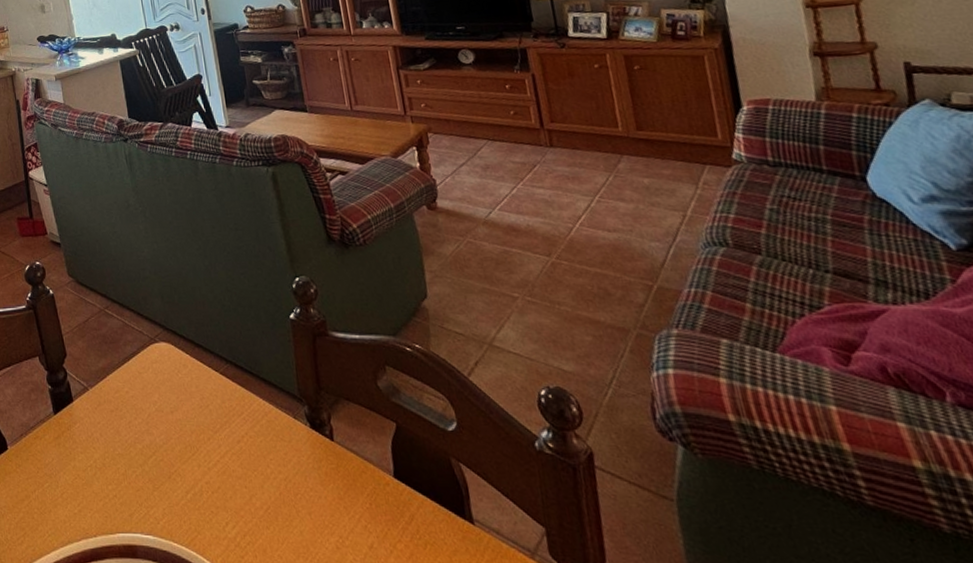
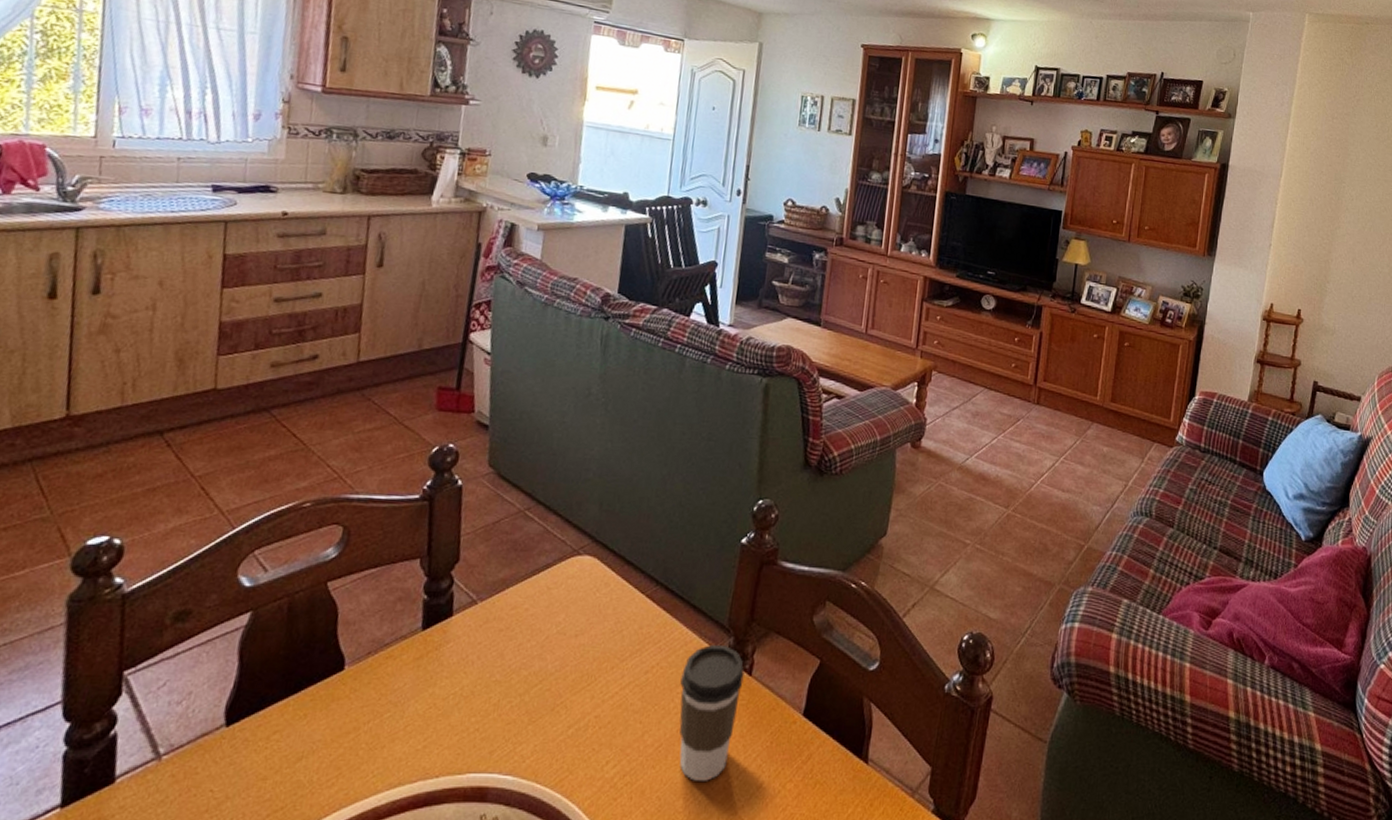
coffee cup: none [269,414,334,541] -> present [679,645,745,781]

